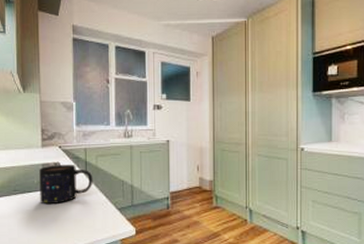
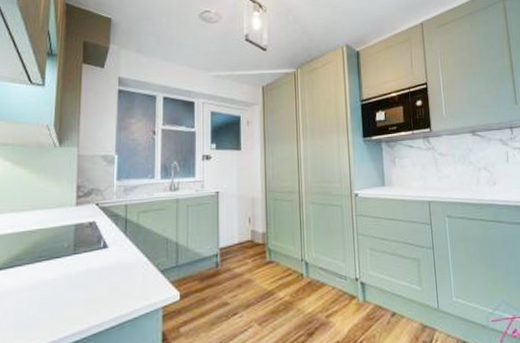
mug: present [39,165,93,205] -> none [69,223,134,272]

